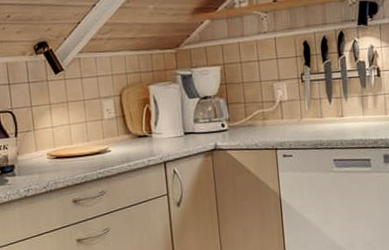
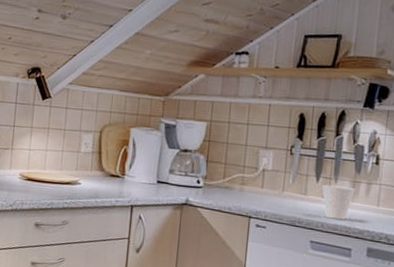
cup: none [335,102,364,135] -> present [322,184,355,220]

